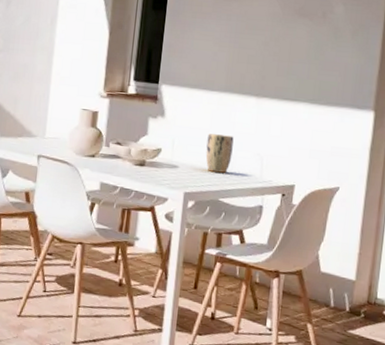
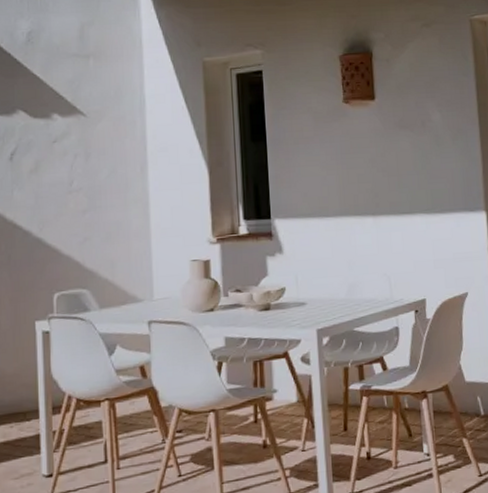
plant pot: present [205,133,234,173] -> none [331,260,359,302]

